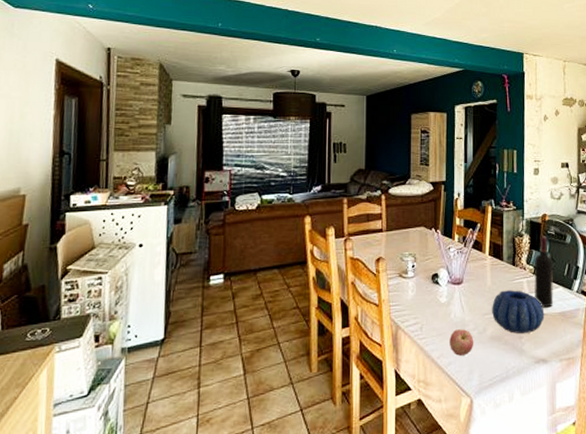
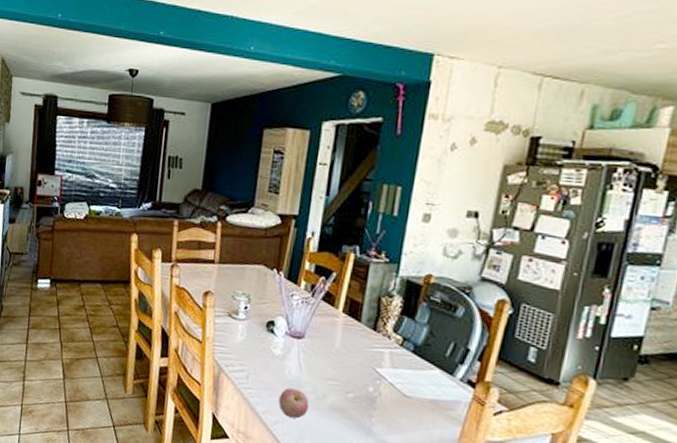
decorative bowl: present [492,290,545,333] -> none [336,356,409,414]
wine bottle: present [534,236,554,308] -> none [397,301,432,391]

